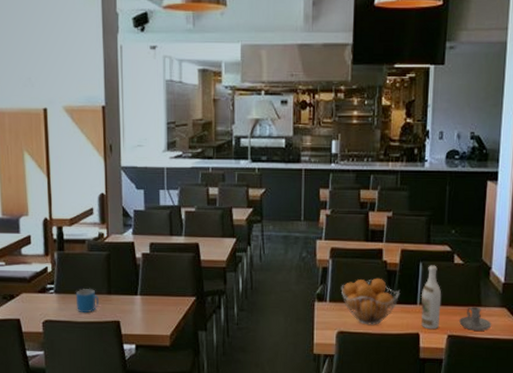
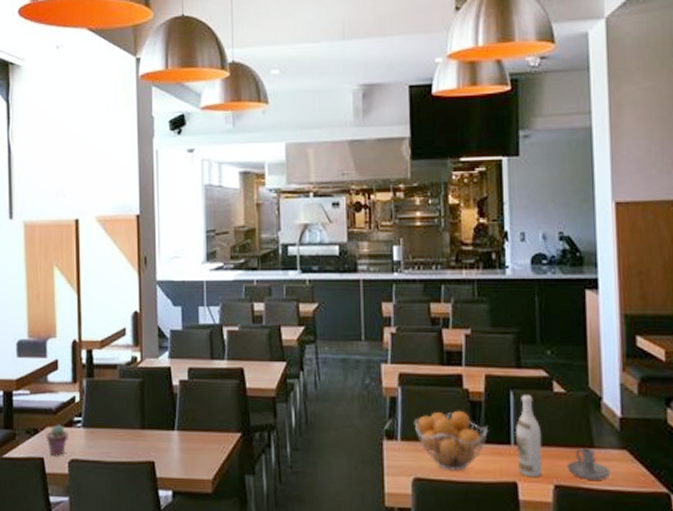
potted succulent: none [21,291,42,318] -> present [46,425,68,456]
mug: present [75,288,99,313] -> none [105,421,131,452]

